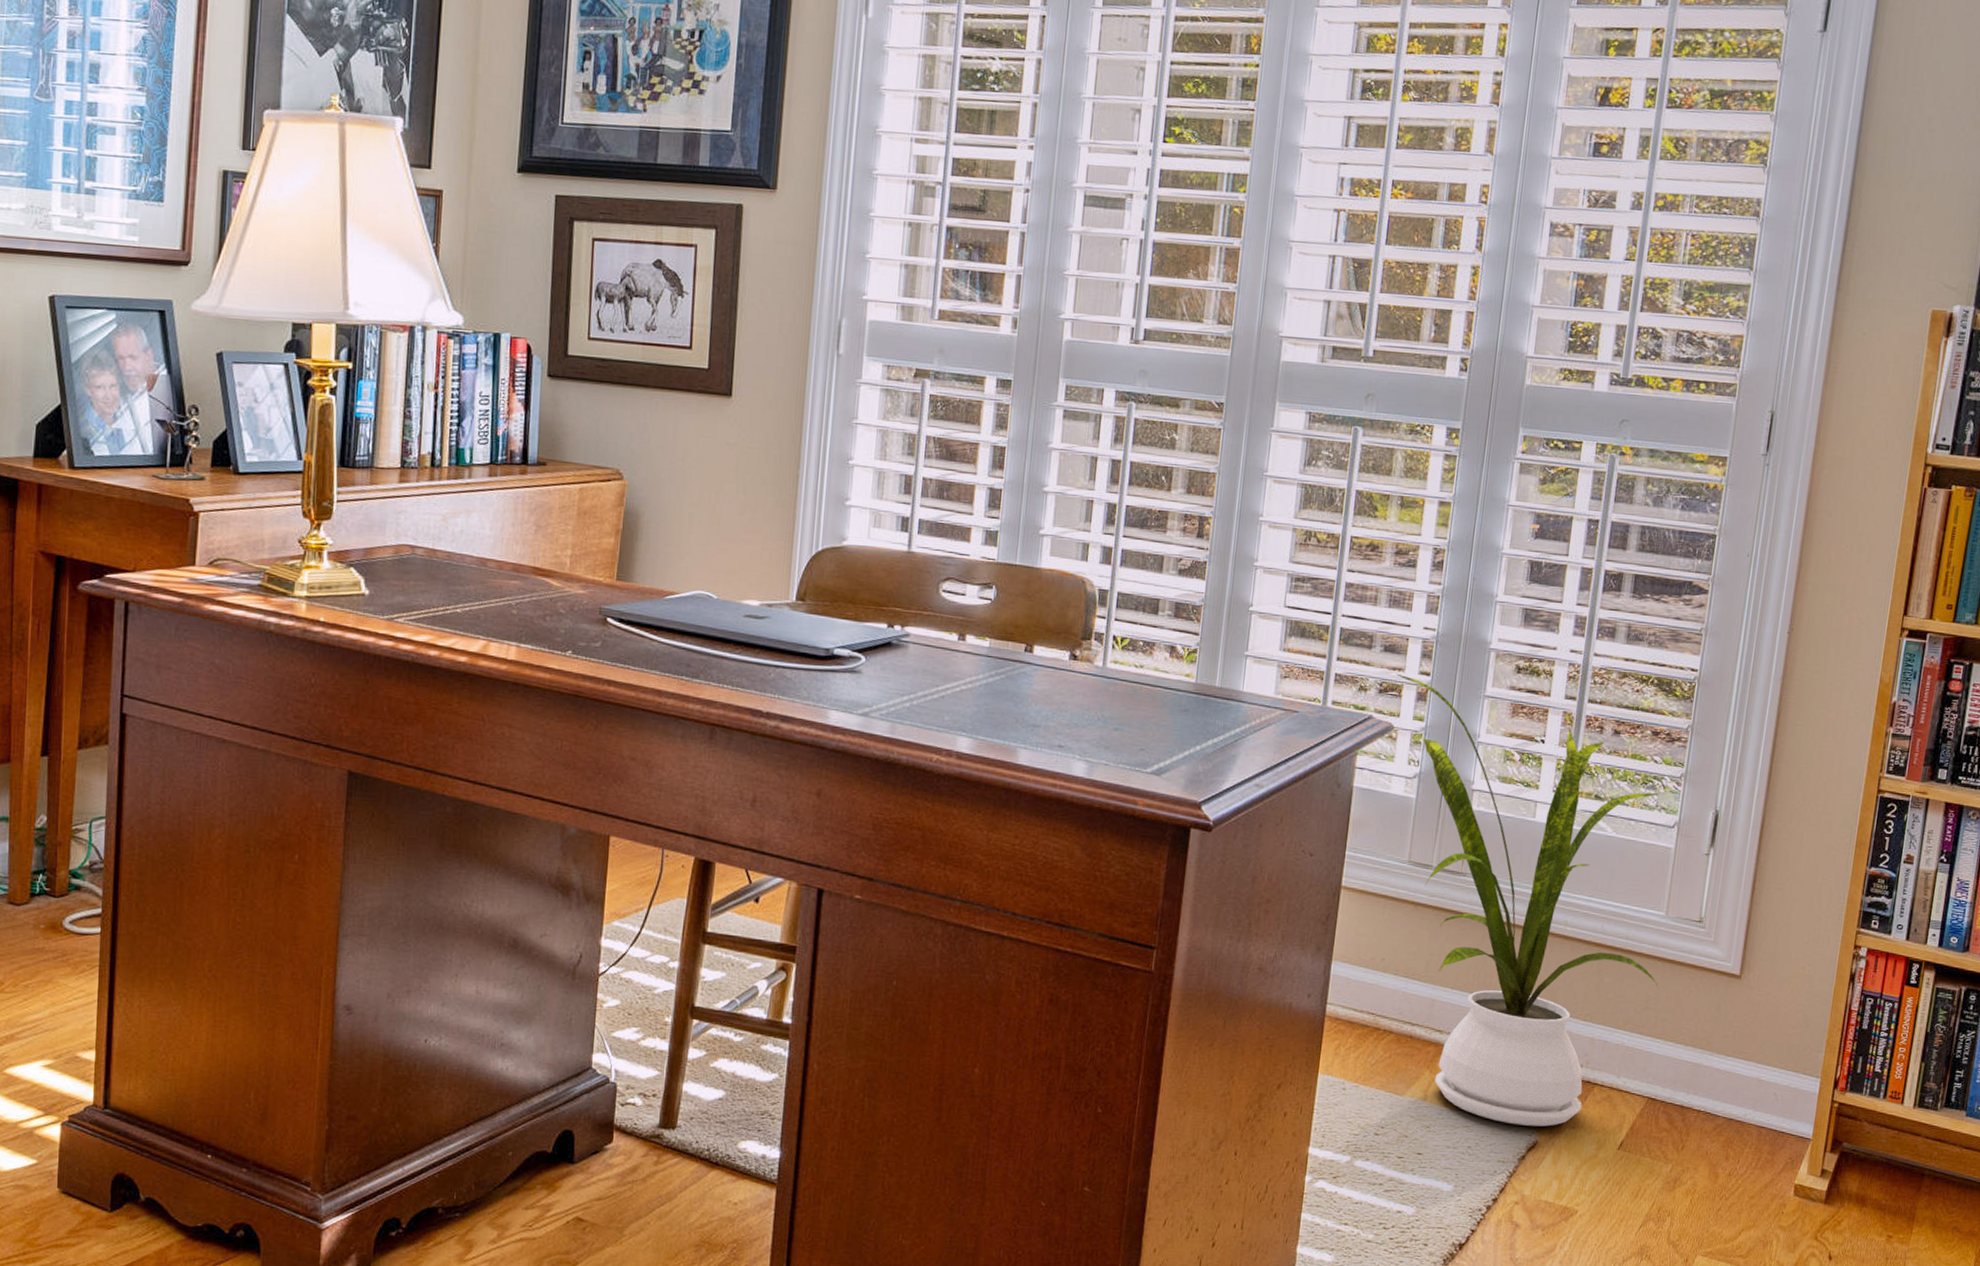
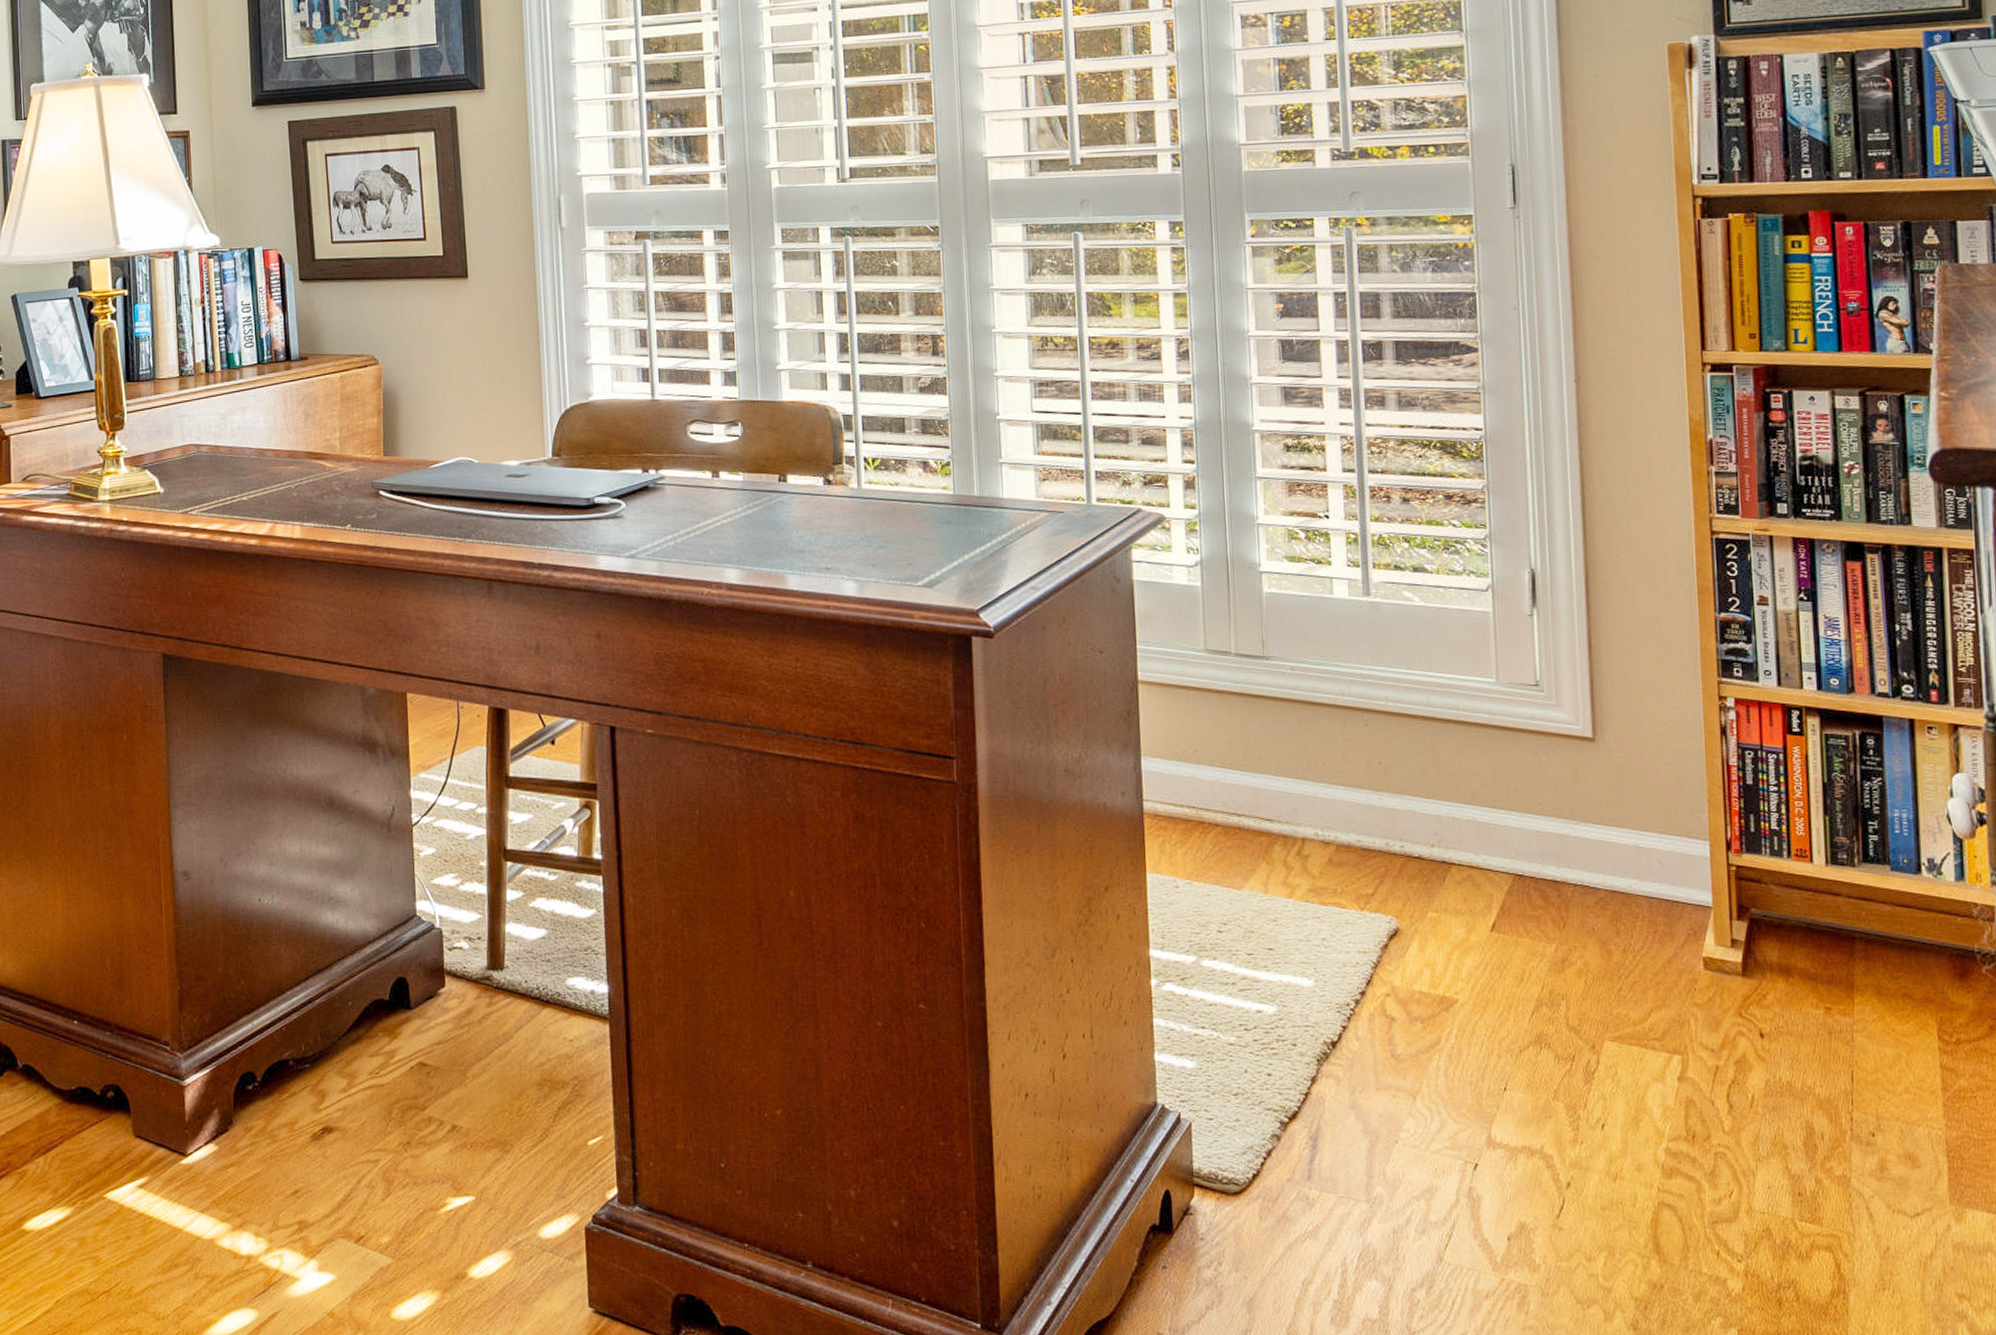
house plant: present [1397,673,1661,1127] -> none [1159,464,1504,913]

